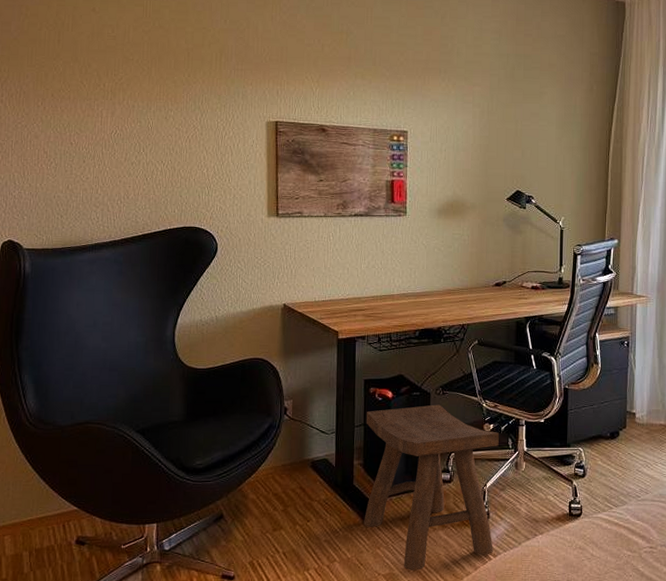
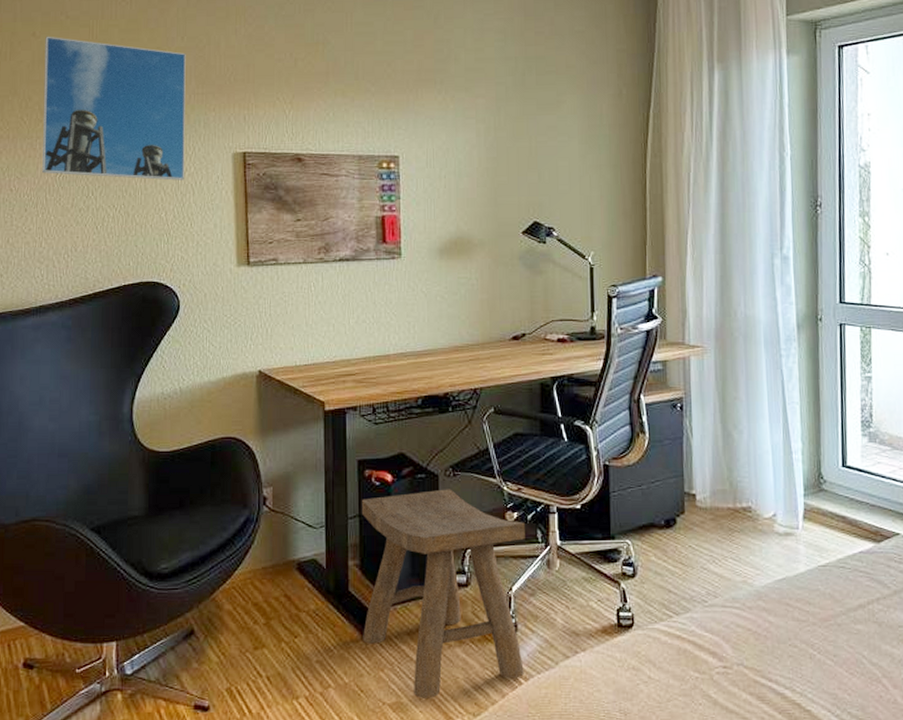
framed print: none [99,12,228,143] -> present [42,36,186,181]

